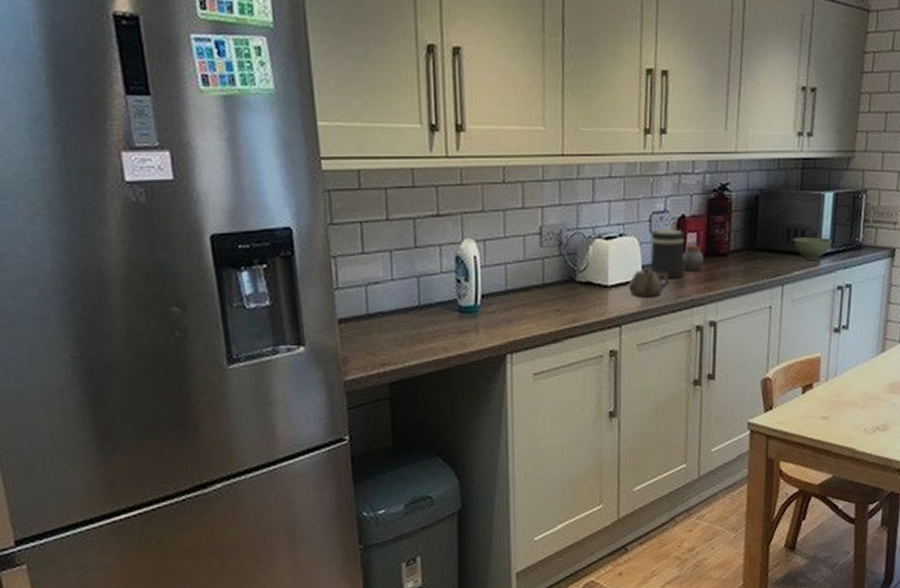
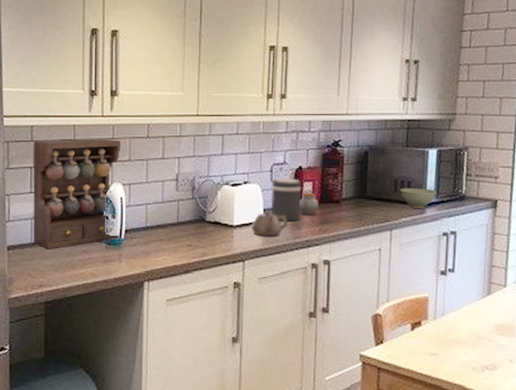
spice rack: none [363,186,476,321] -> present [33,139,121,250]

